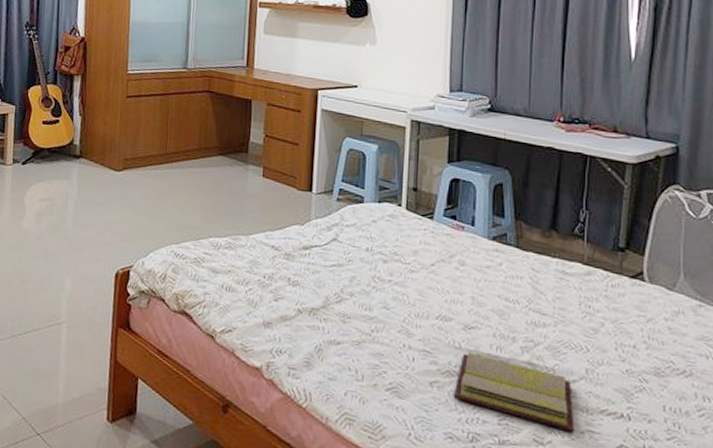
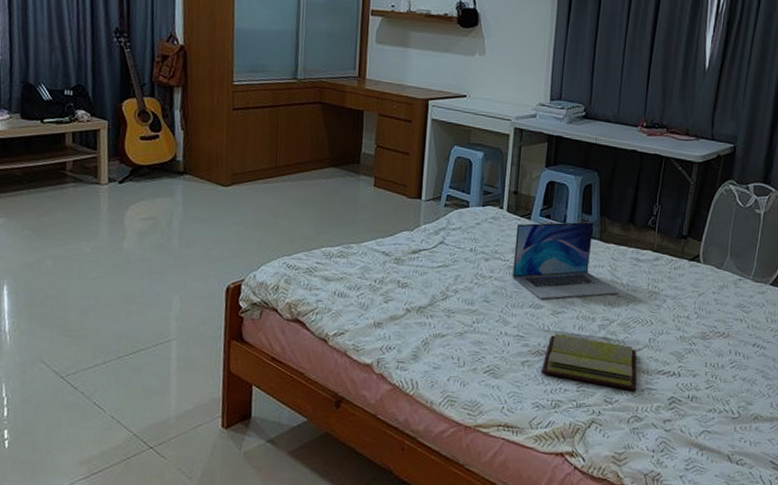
laptop: none [415,223,544,312] -> present [512,221,620,299]

